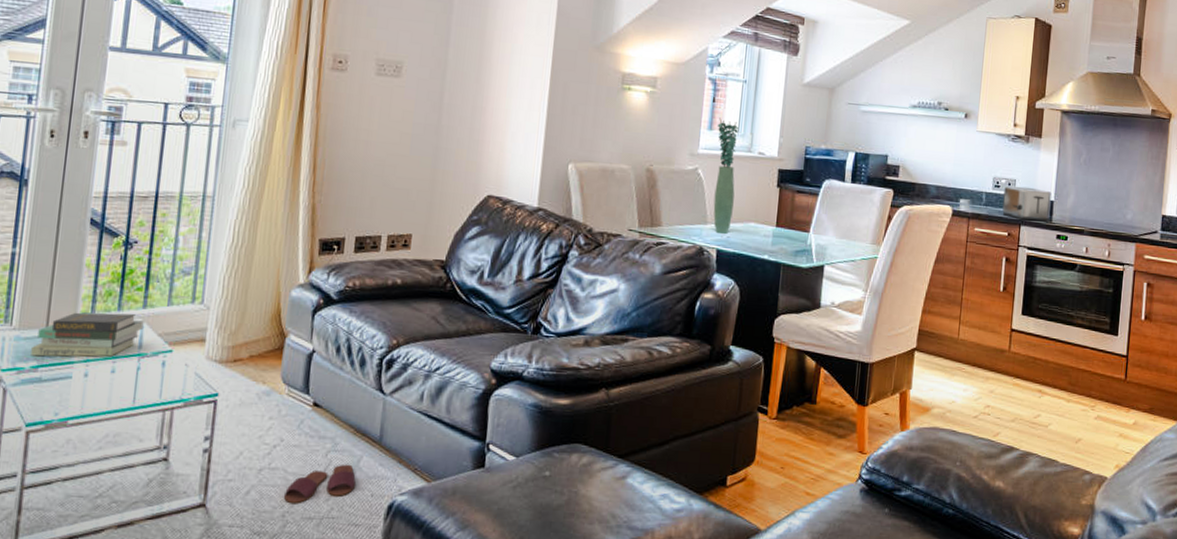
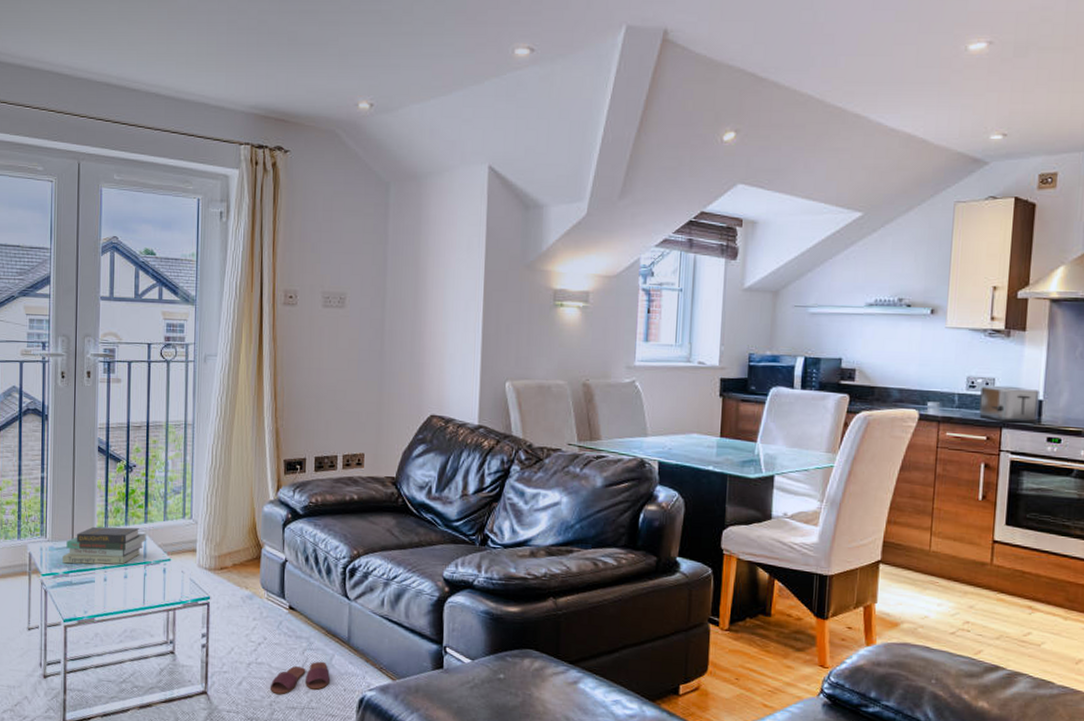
vase: present [713,118,738,235] -> none [653,329,676,447]

